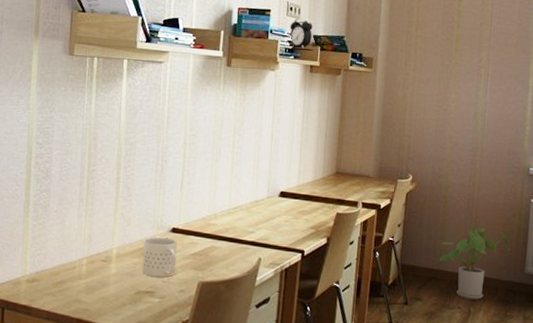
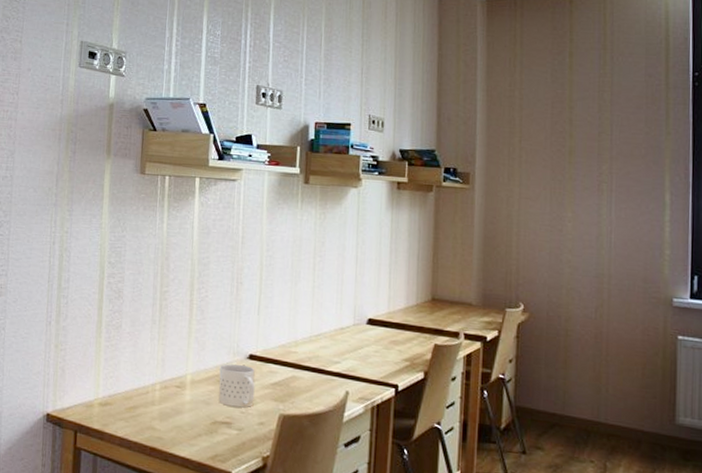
alarm clock: present [289,18,314,52] -> none [372,131,401,167]
house plant: present [439,227,510,300] -> none [562,366,654,454]

